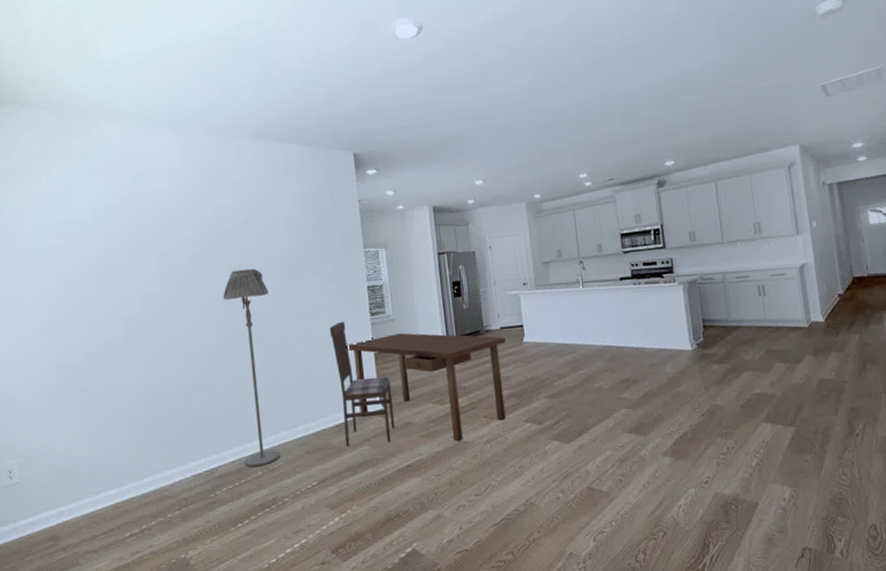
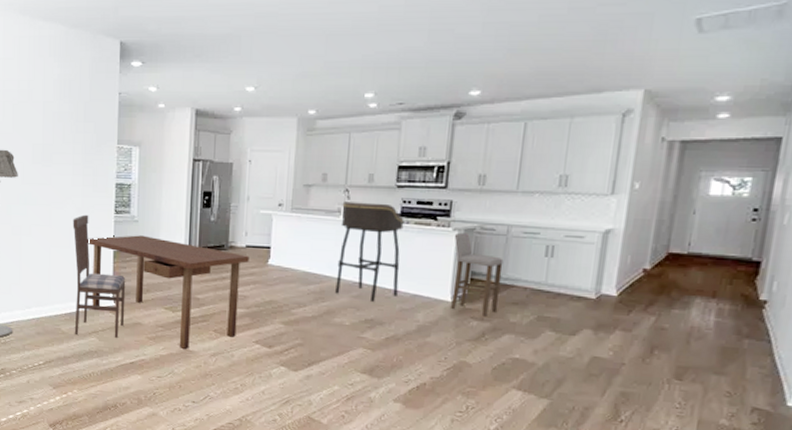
bar stool: none [579,269,645,362] -> present [335,202,404,302]
bar stool: none [681,285,732,359] -> present [451,232,504,317]

